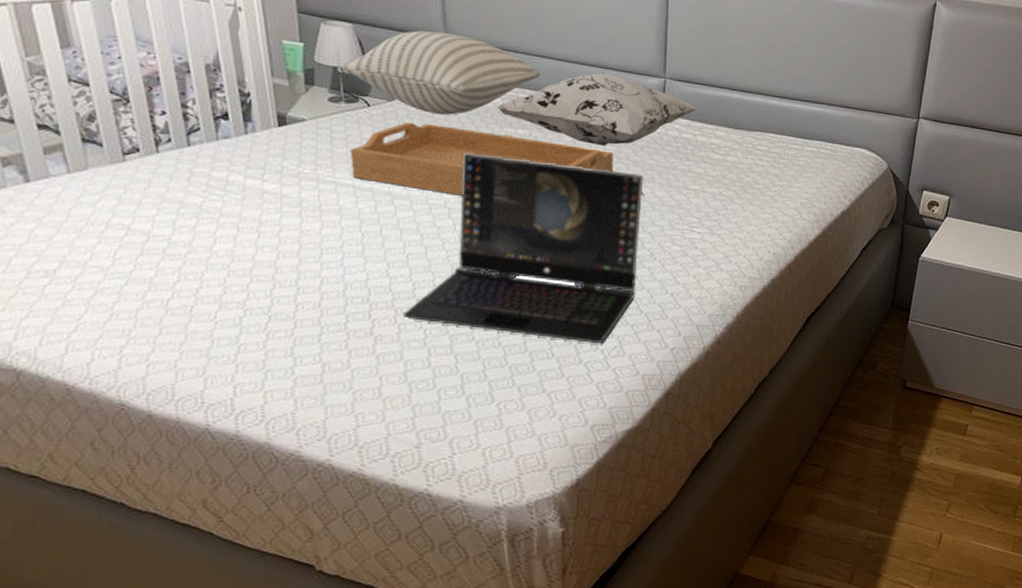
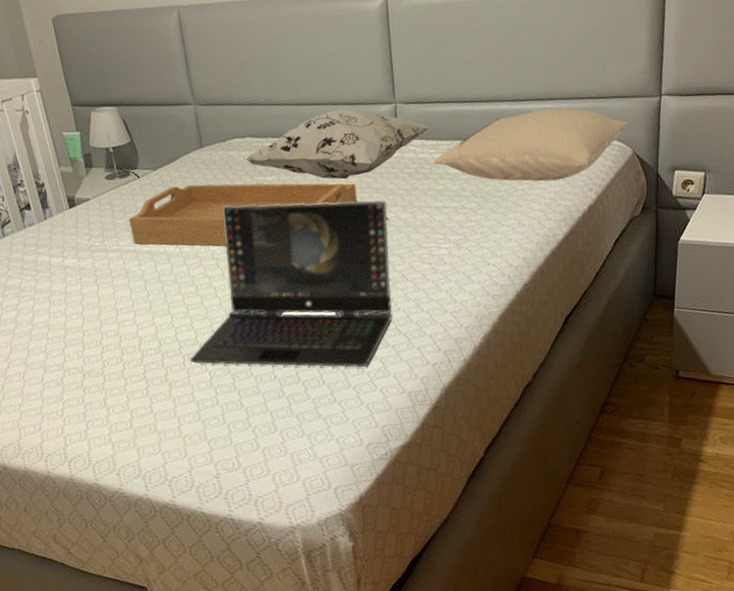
pillow: present [341,30,541,115] -> none [112,98,281,175]
pillow: none [697,110,887,183] -> present [434,108,628,182]

